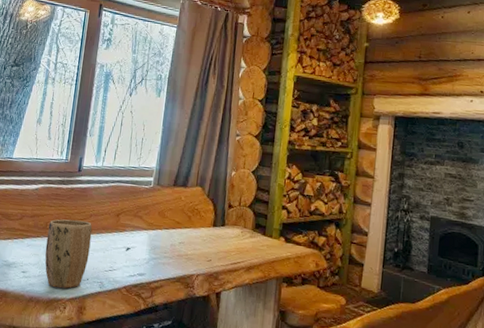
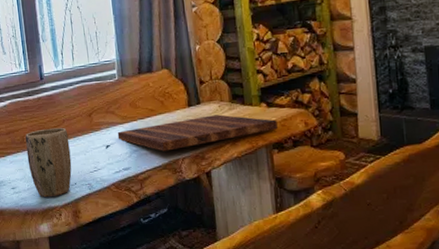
cutting board: none [140,236,291,265] -> present [117,114,278,151]

